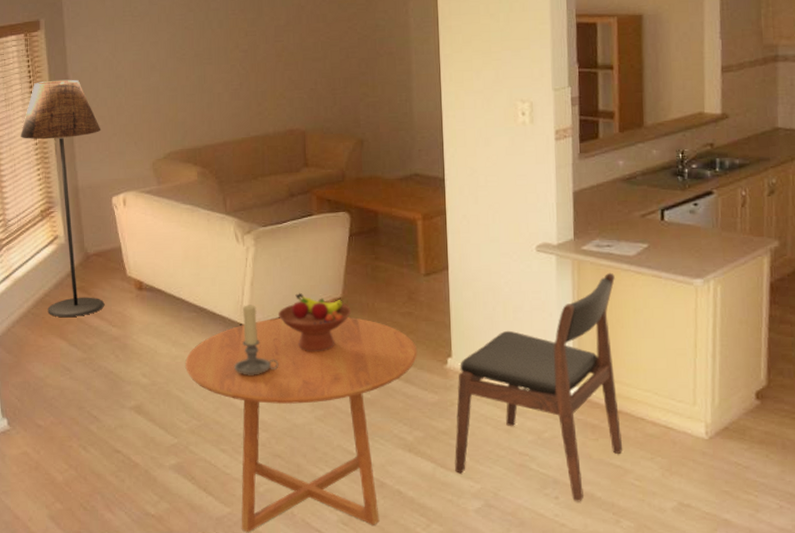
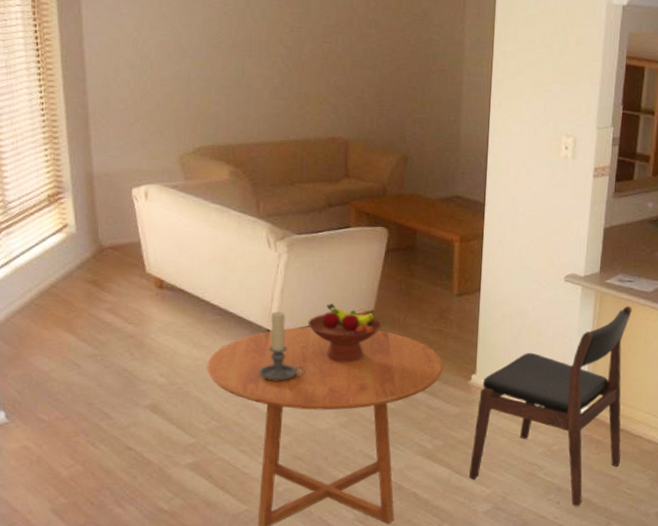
floor lamp: present [20,79,104,318] -> none [24,51,122,312]

